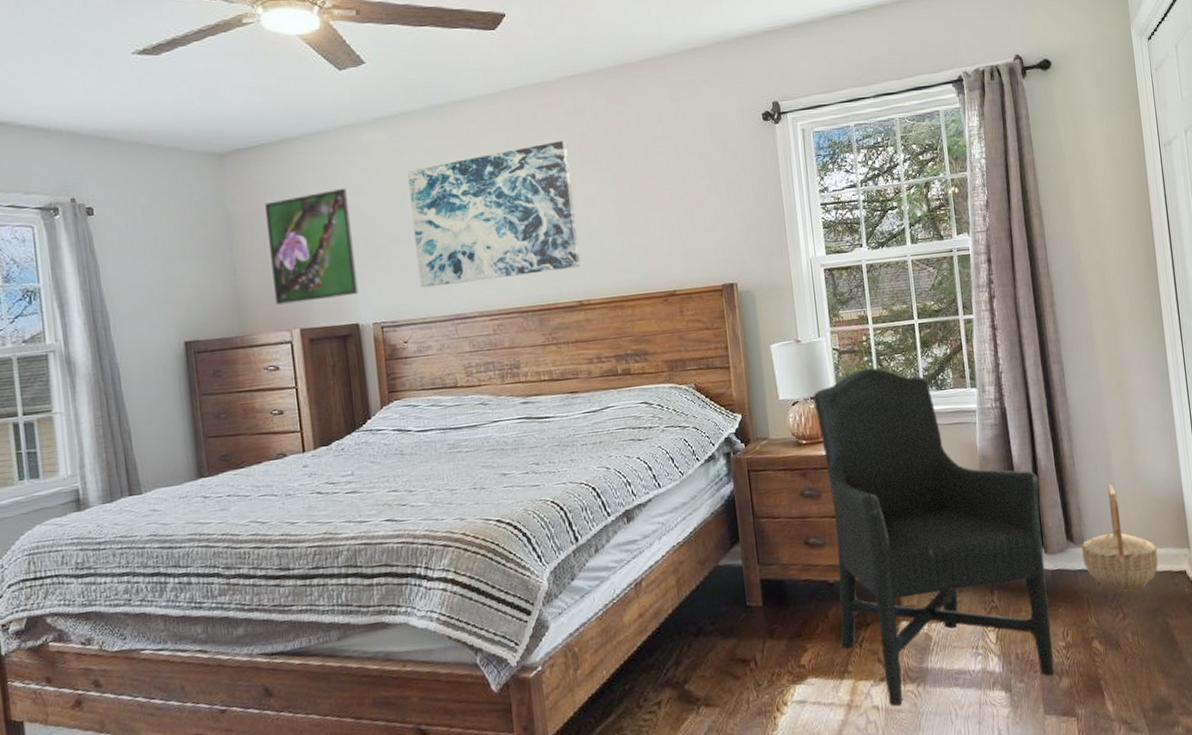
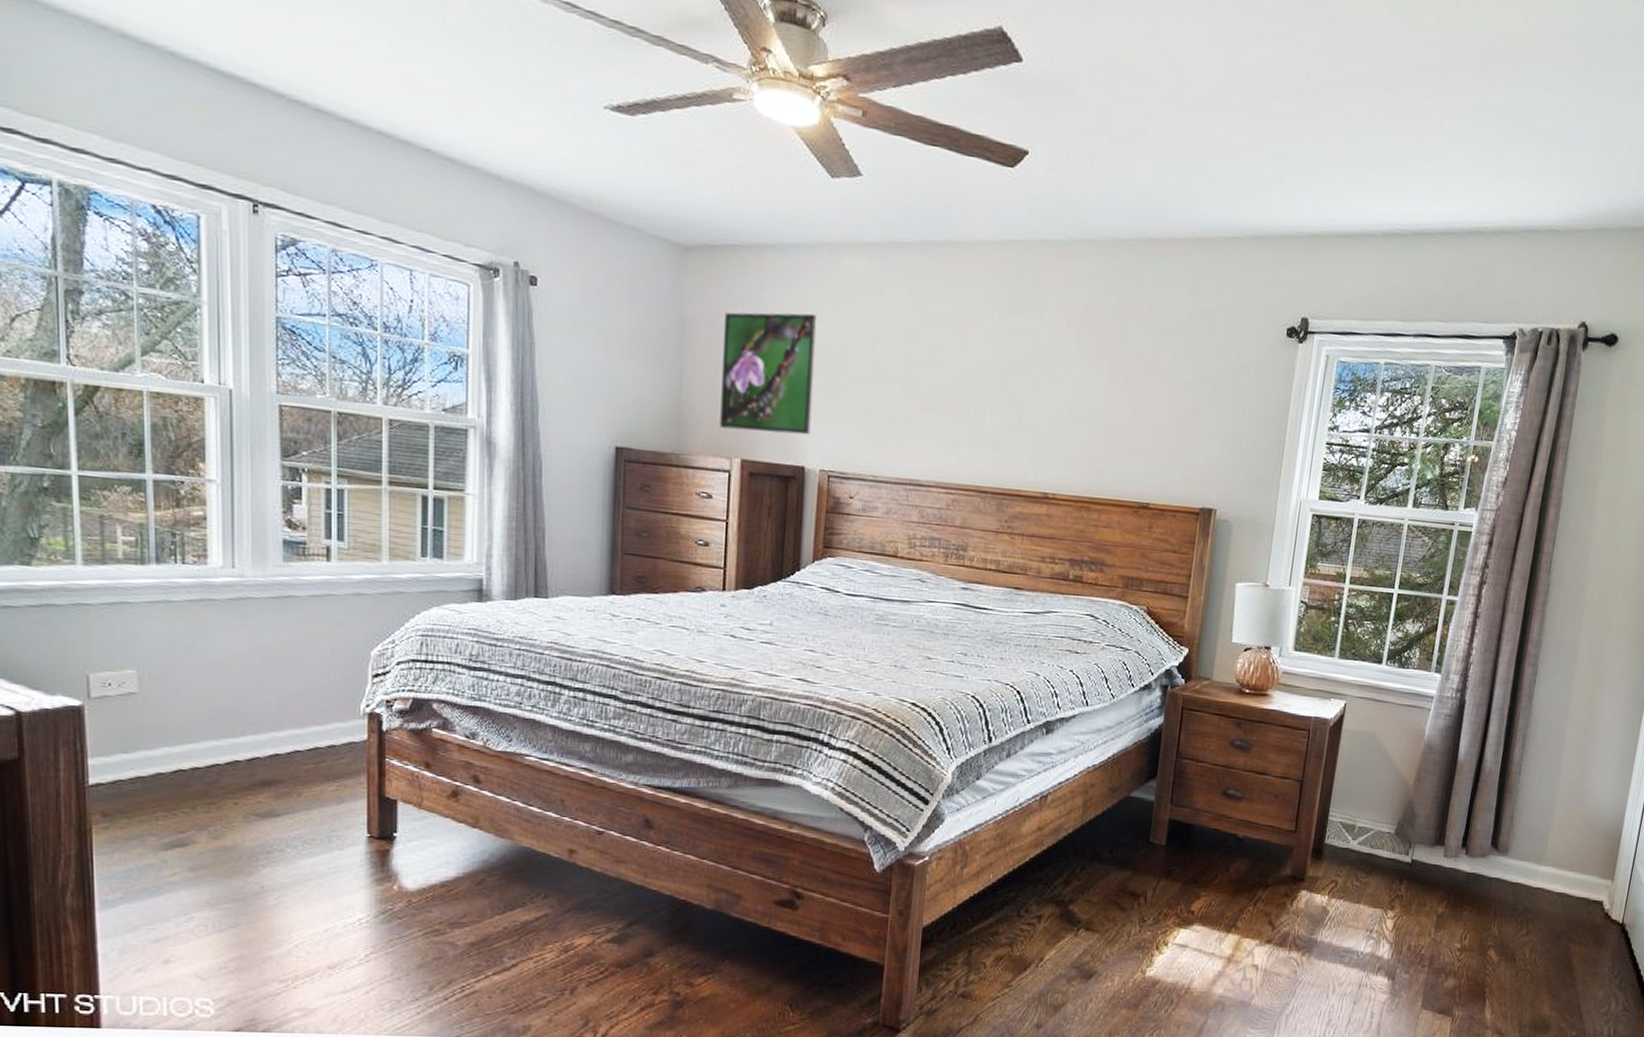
wall art: present [407,141,581,288] -> none [877,309,1066,457]
chair: present [813,368,1055,707] -> none [1235,629,1480,973]
basket: present [1081,484,1159,591] -> none [1501,800,1581,910]

